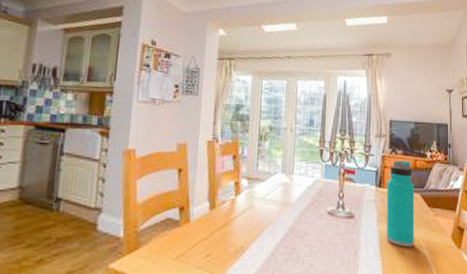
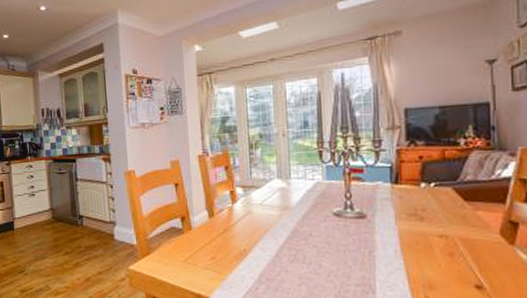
water bottle: present [386,160,415,247] -> none [405,152,447,246]

